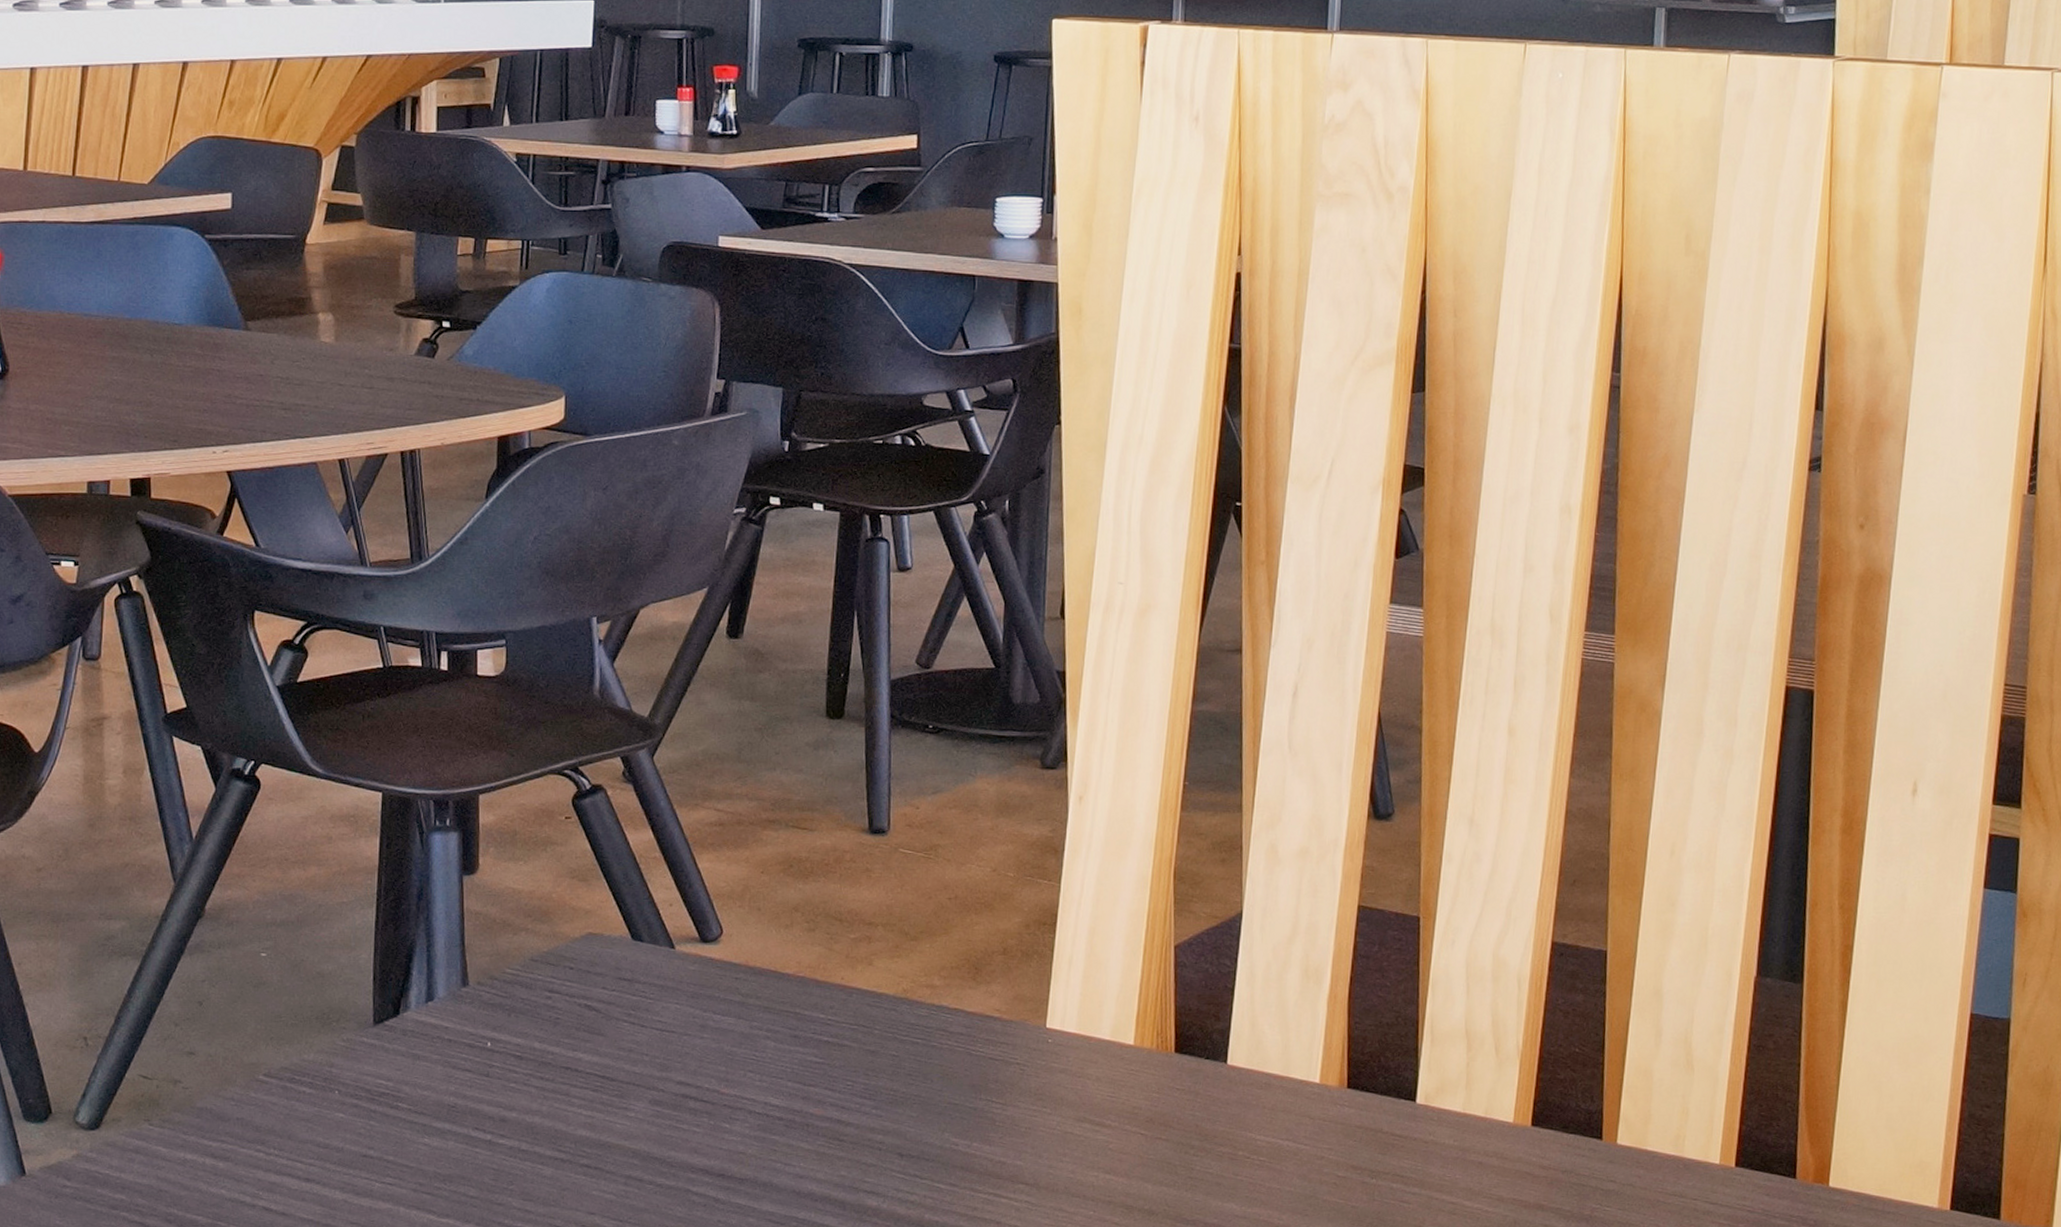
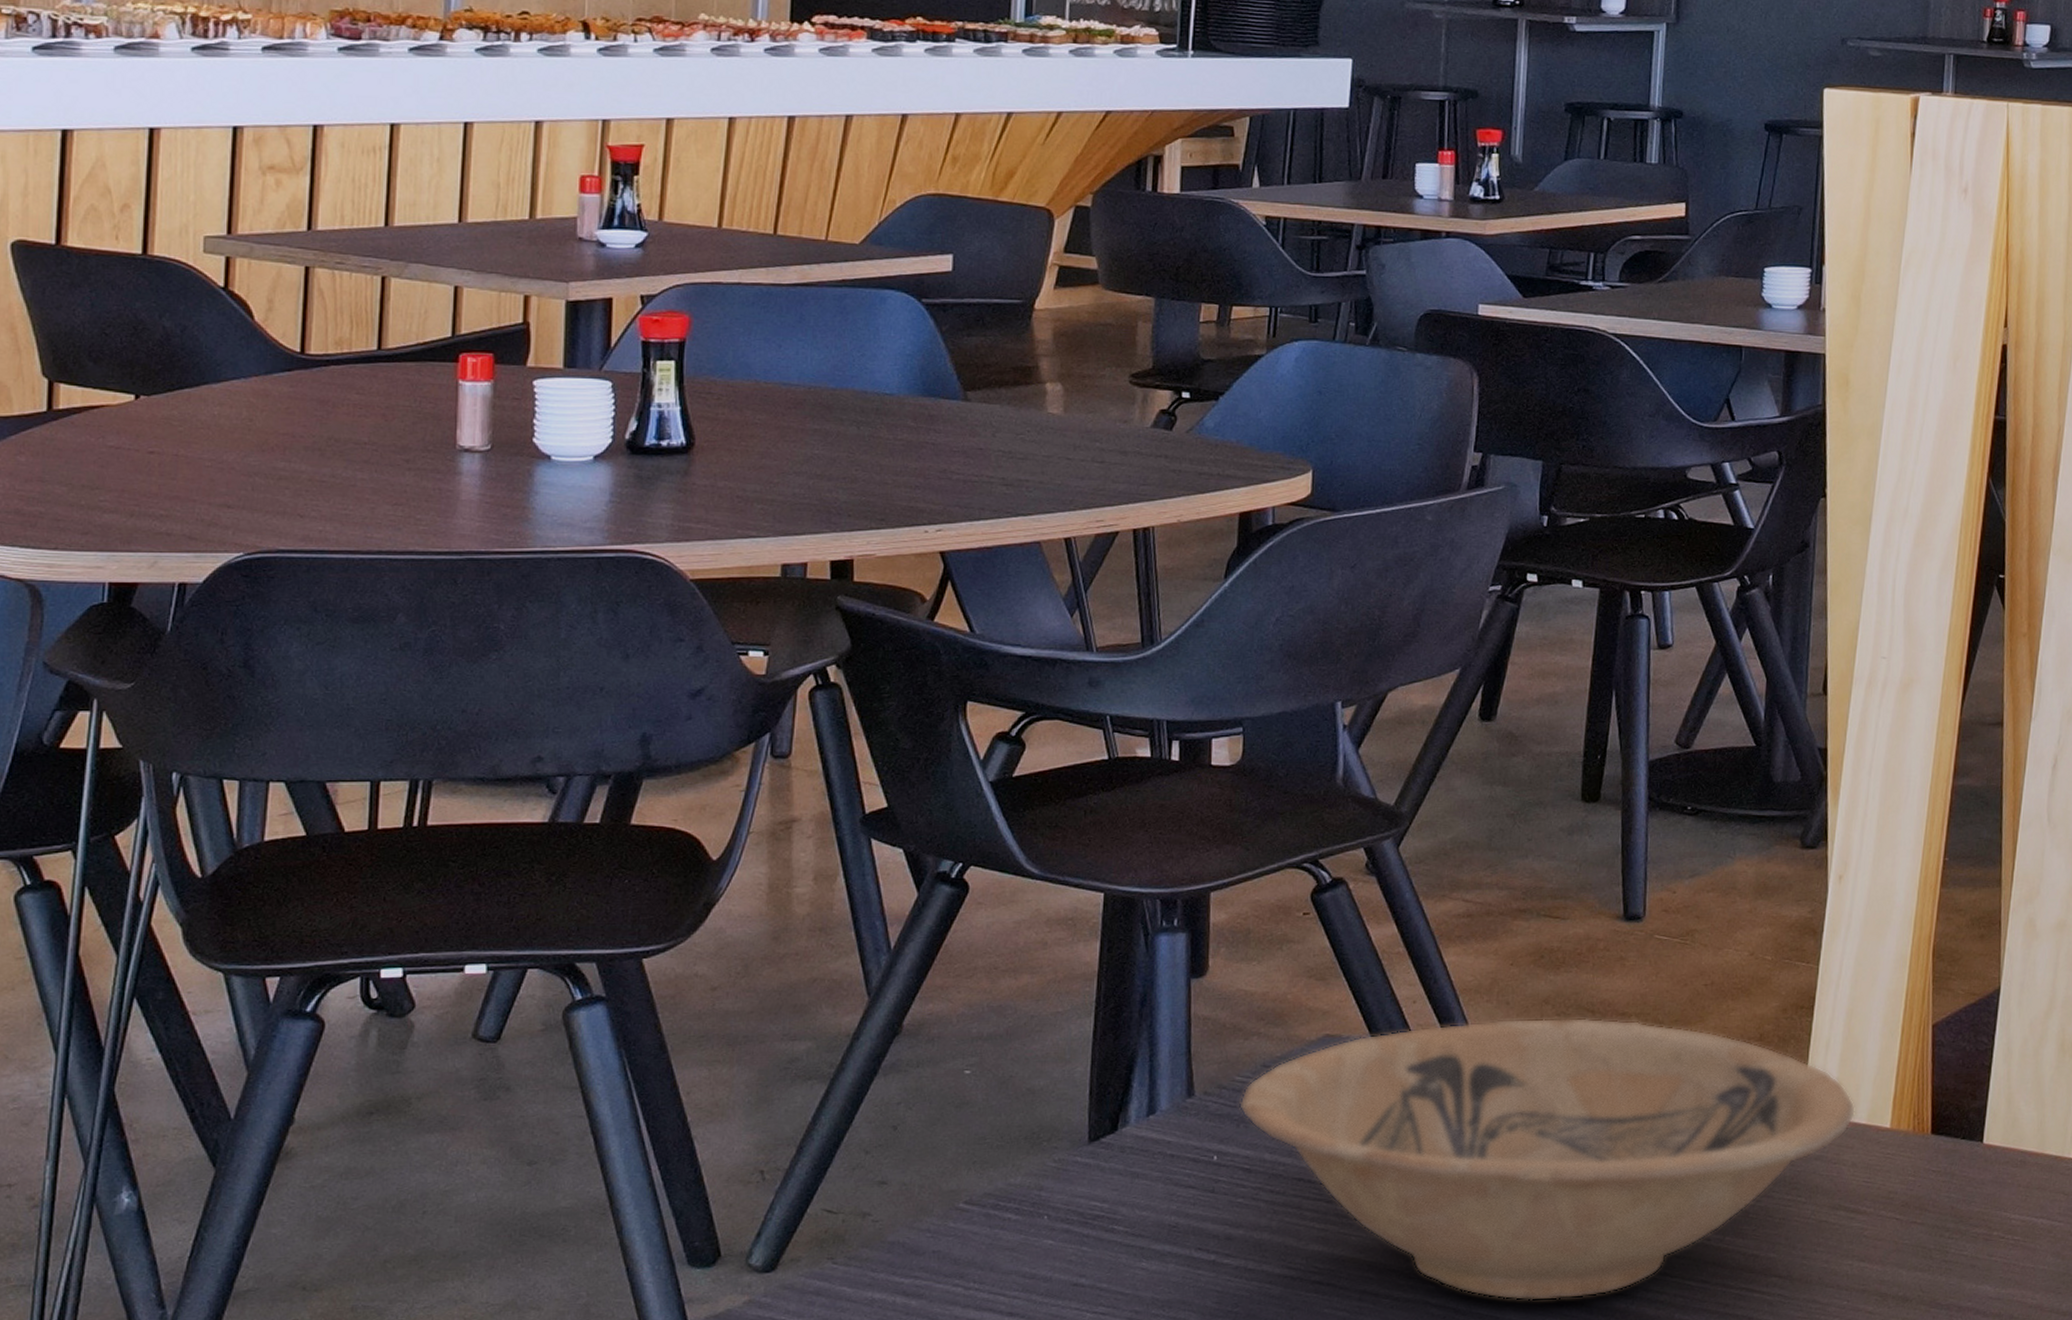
bowl: none [509,924,1099,1195] -> present [1238,1017,1855,1302]

